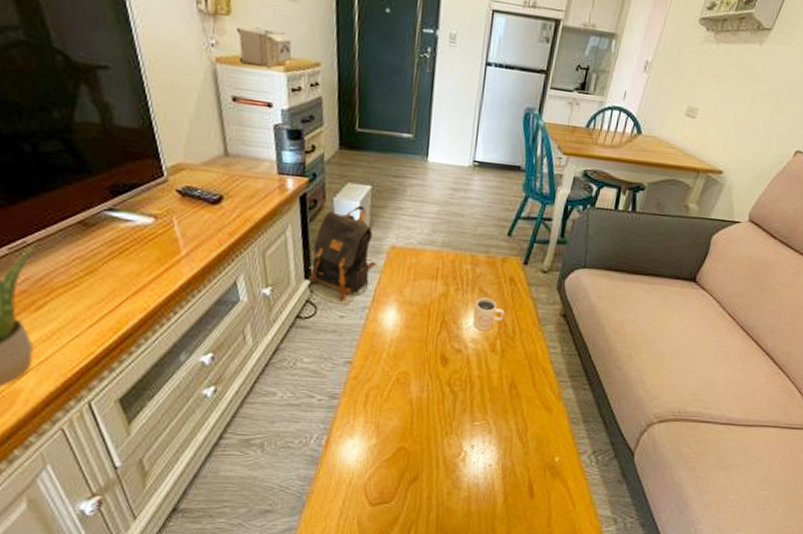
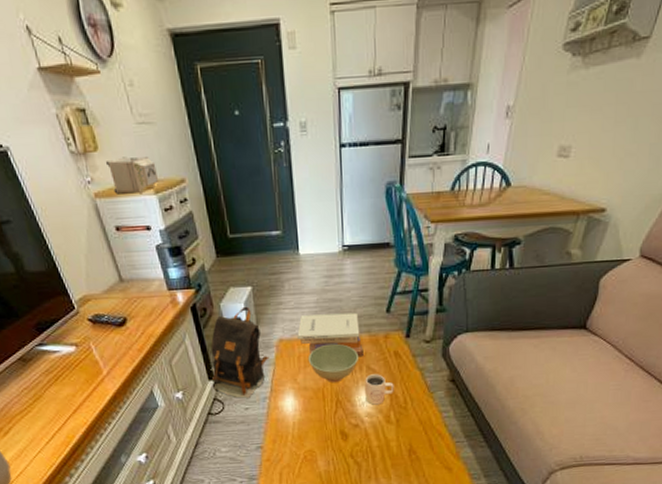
books: none [411,225,479,278] -> present [297,312,364,357]
bowl: none [418,258,473,302] -> present [308,343,359,383]

